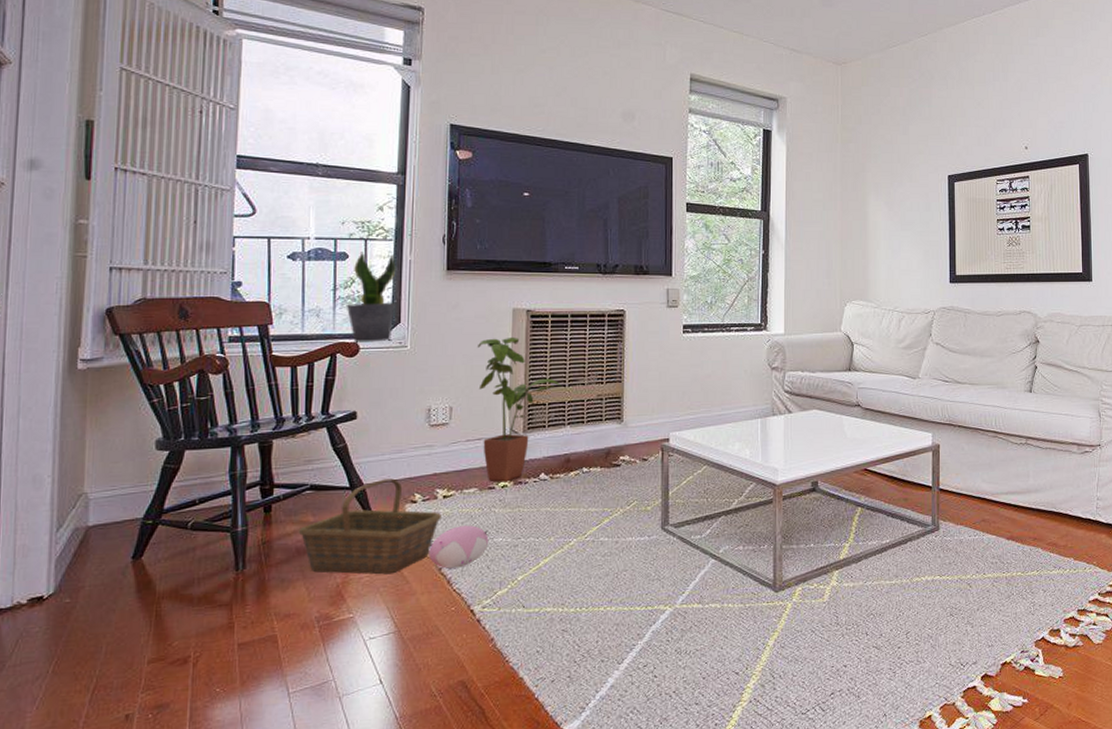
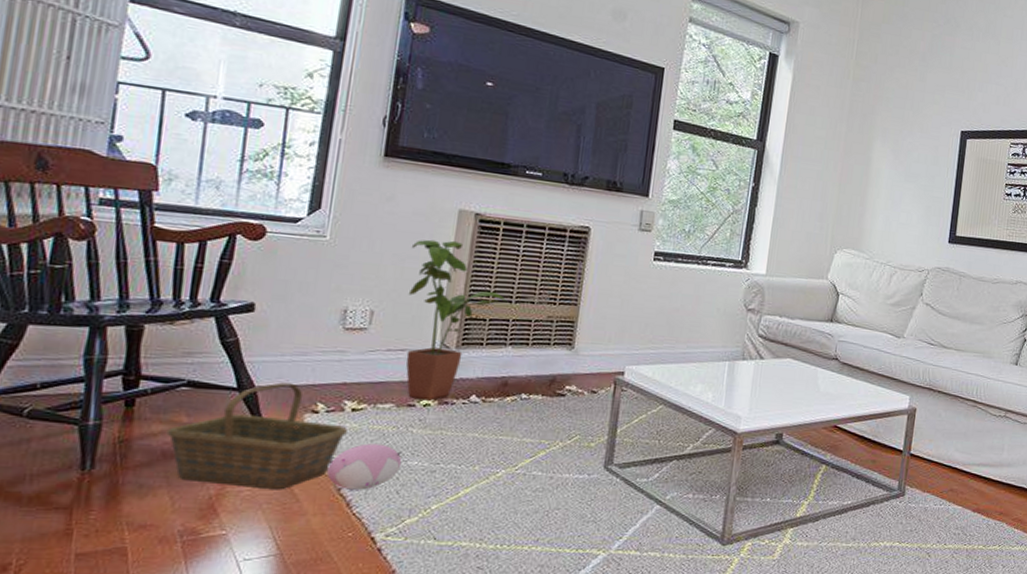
potted plant: present [346,252,397,343] -> none [254,121,322,227]

